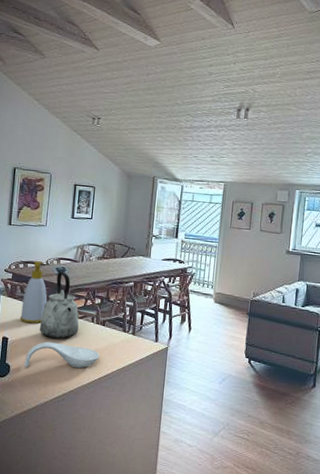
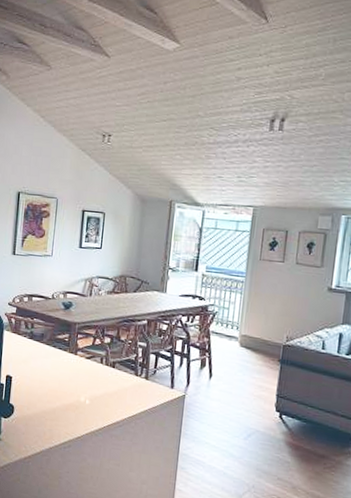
soap bottle: present [19,261,48,323] -> none [24,294,53,362]
spoon rest: present [24,341,100,369] -> none [28,382,109,414]
kettle: present [39,271,79,339] -> none [44,306,87,381]

